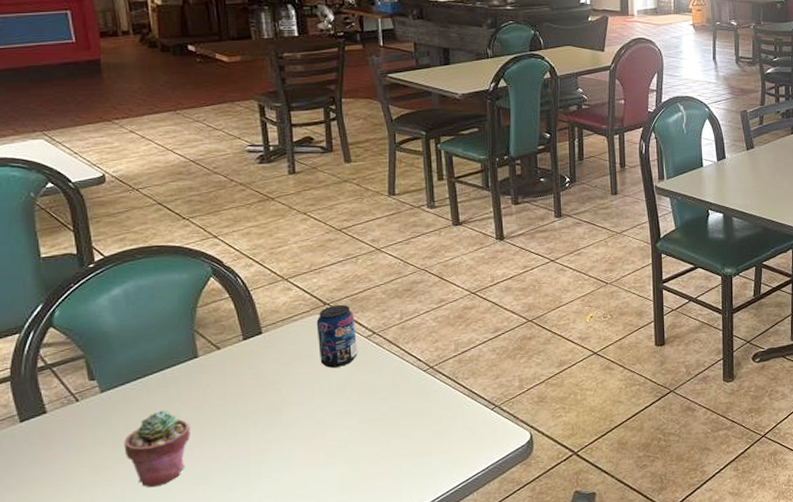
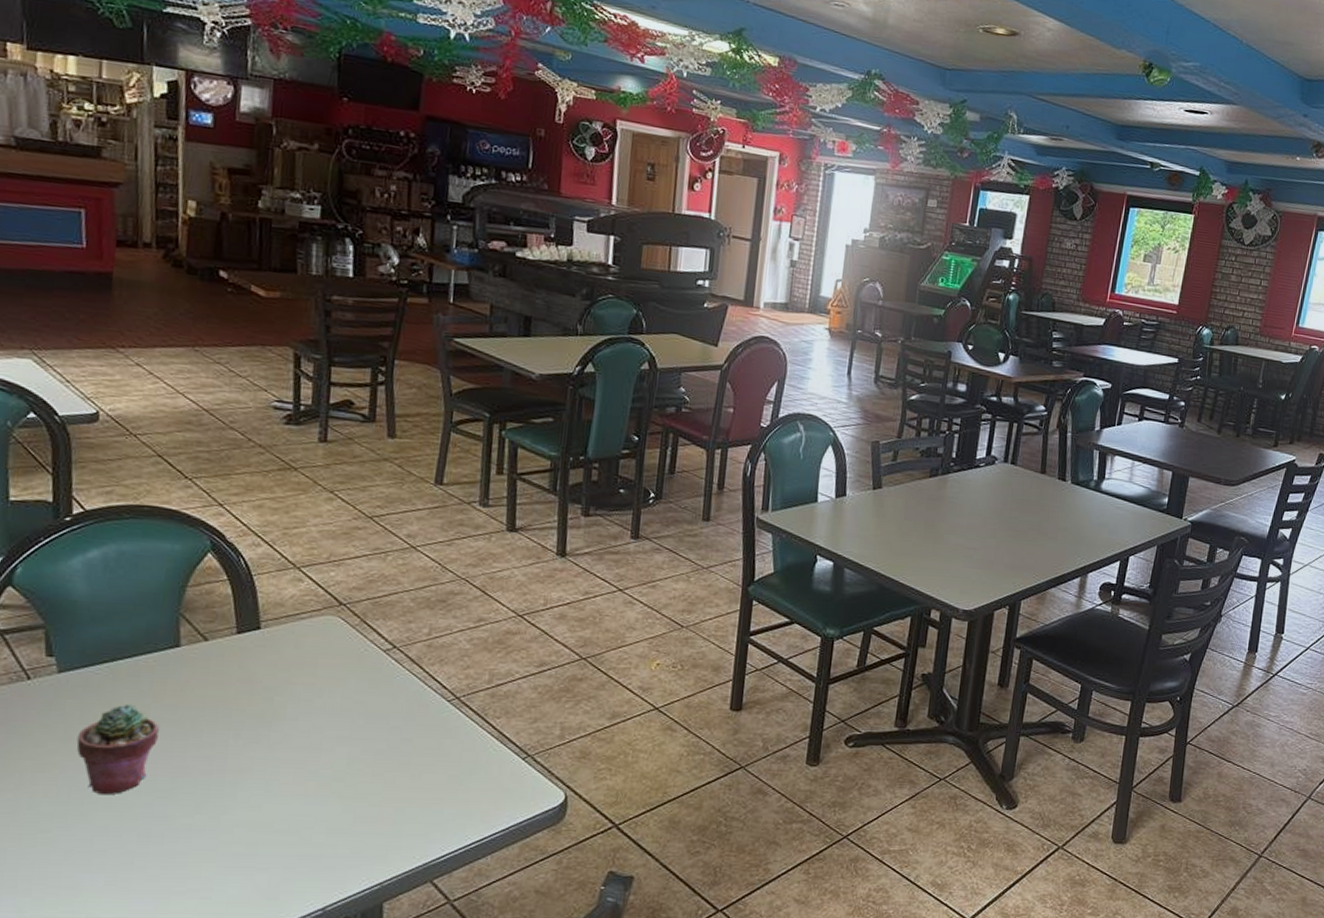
beverage can: present [316,304,357,368] -> none [325,606,374,682]

